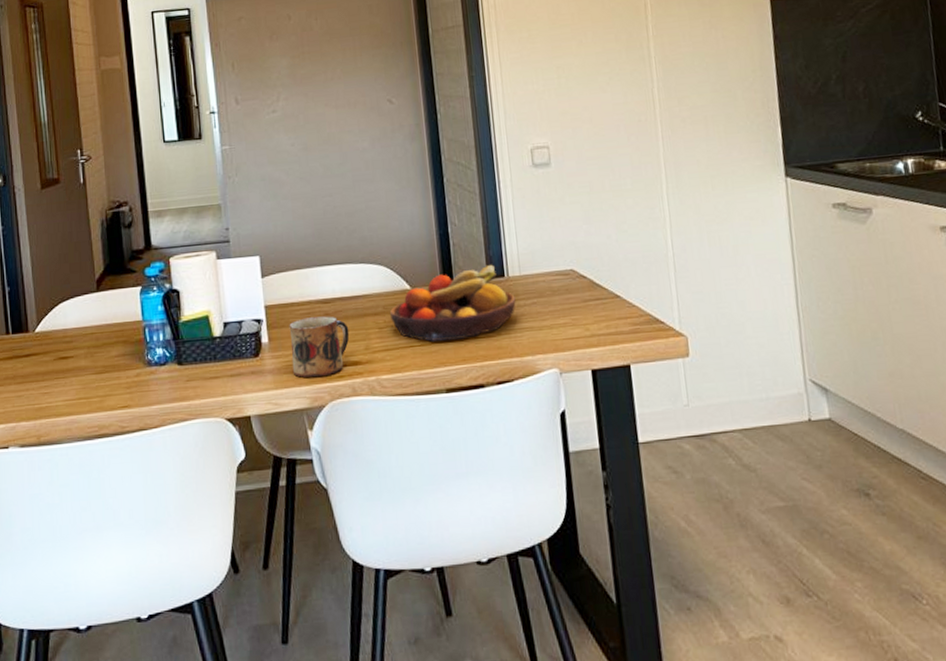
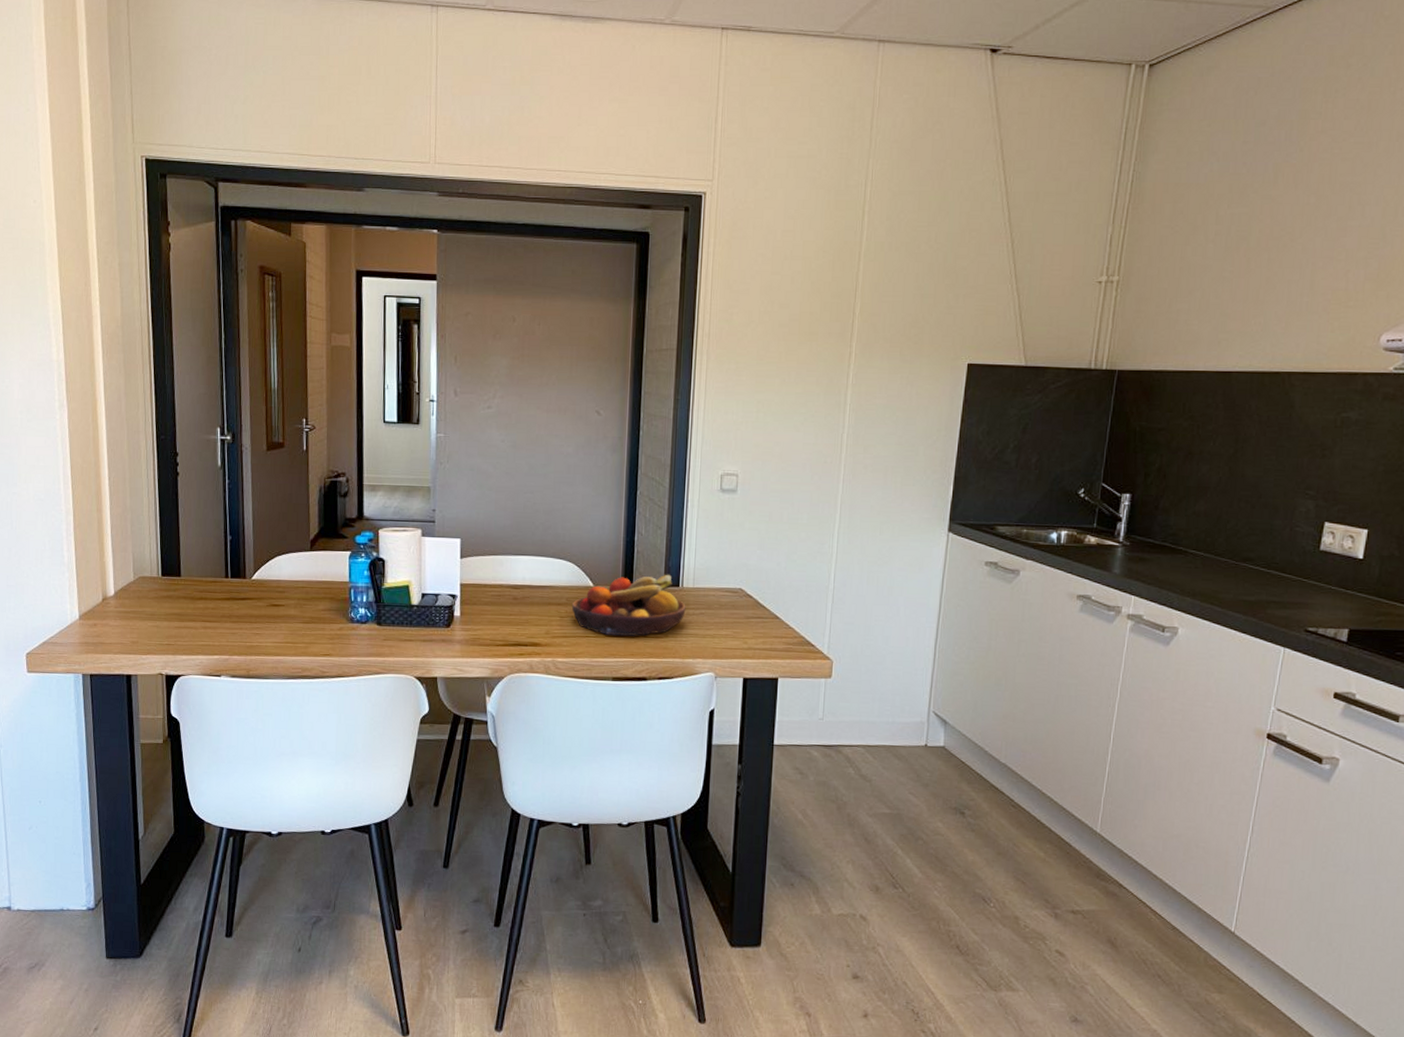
mug: present [289,316,350,378] -> none [479,599,534,652]

